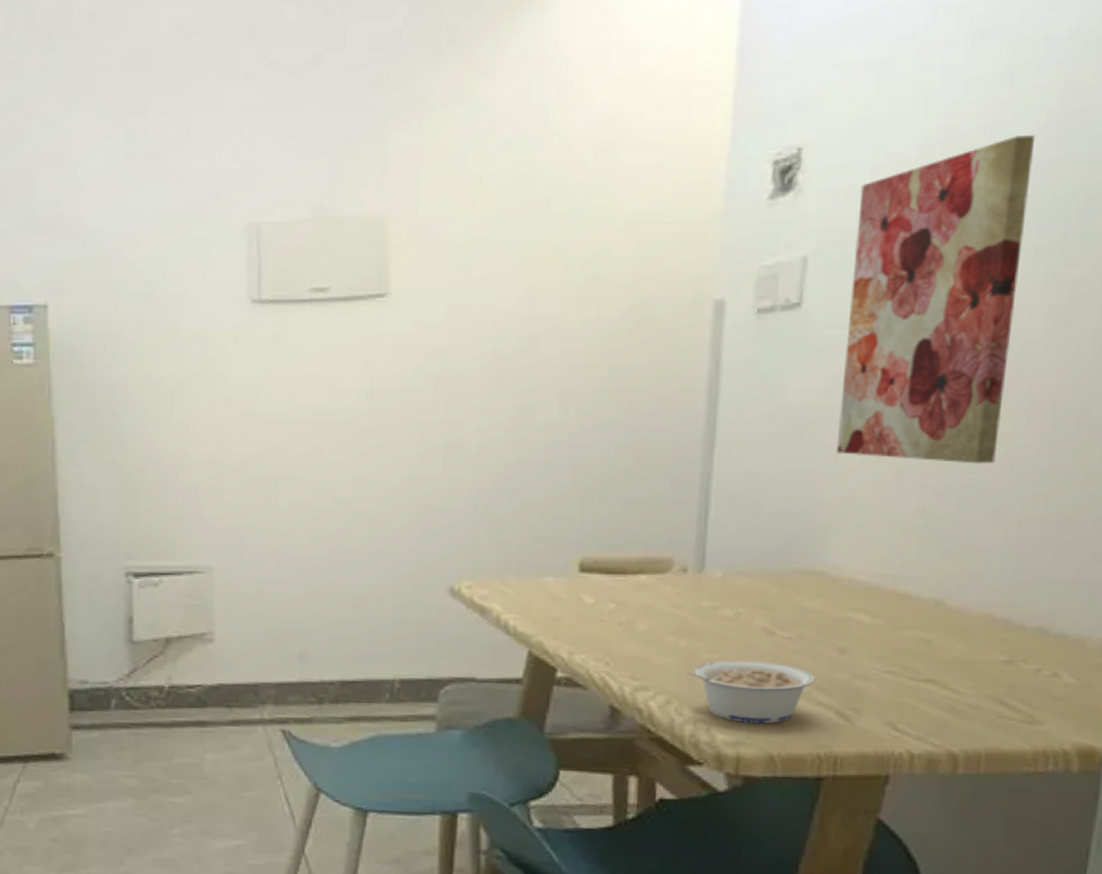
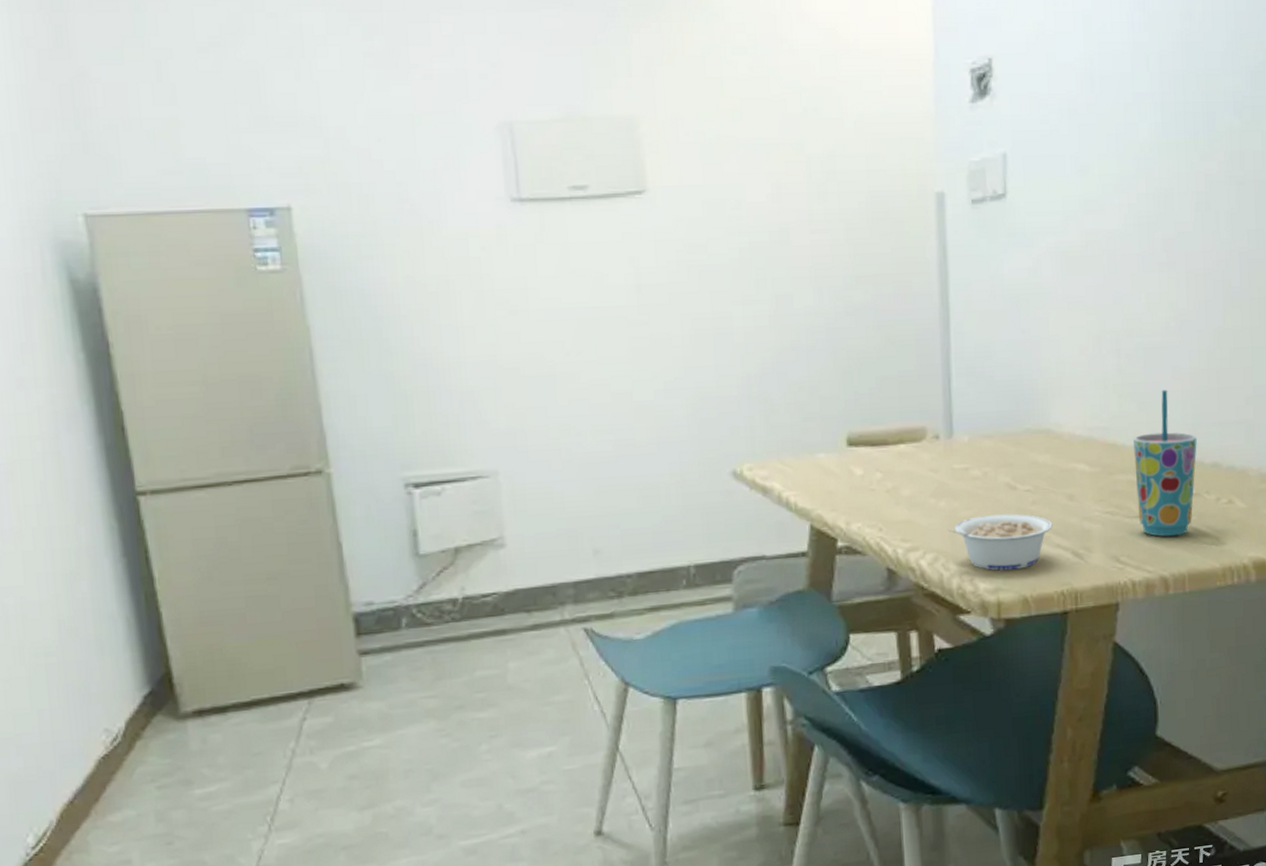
wall art: present [837,135,1036,464] -> none [1041,52,1168,328]
cup: none [928,536,1018,708] -> present [1132,389,1197,537]

